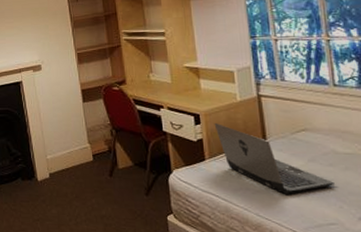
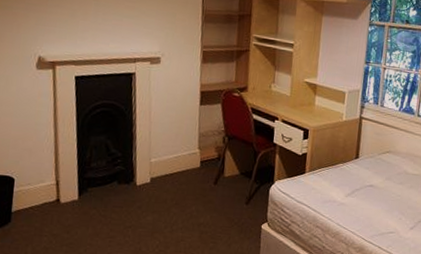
laptop: present [214,124,335,194] -> none [319,140,400,207]

